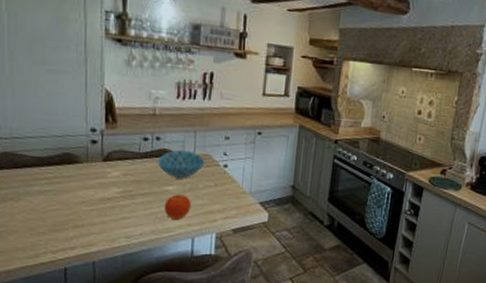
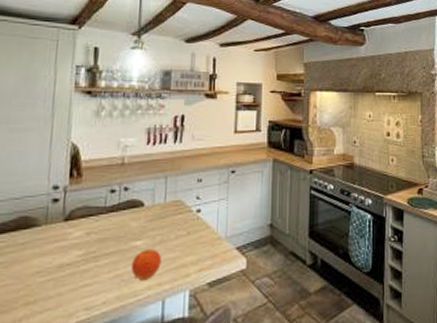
bowl: present [157,149,205,178] -> none [124,198,177,230]

